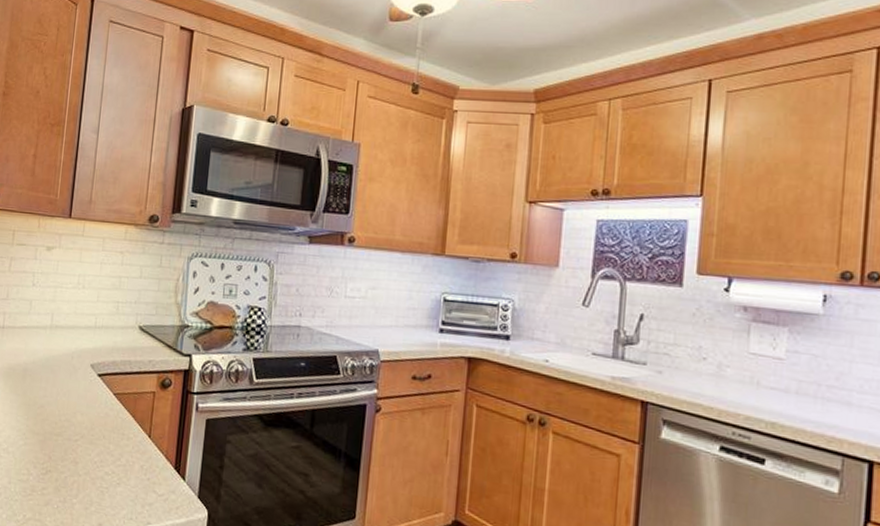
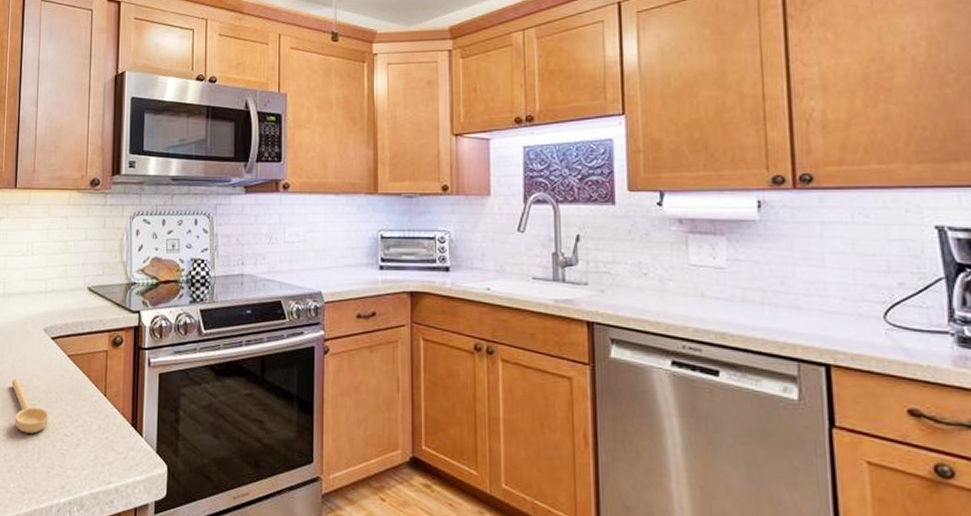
spoon: none [53,412,91,469] -> present [11,378,49,434]

